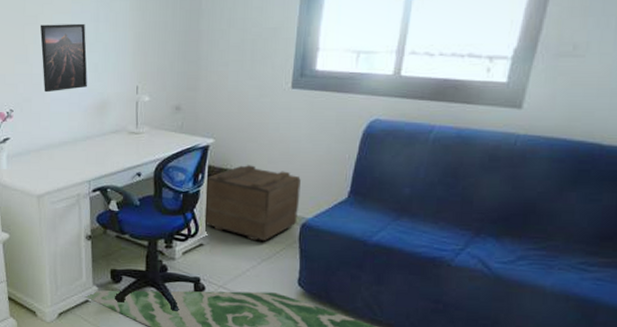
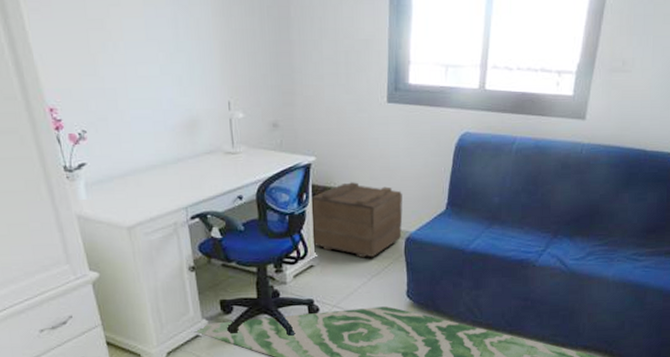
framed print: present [40,23,87,93] -> none [107,29,172,110]

